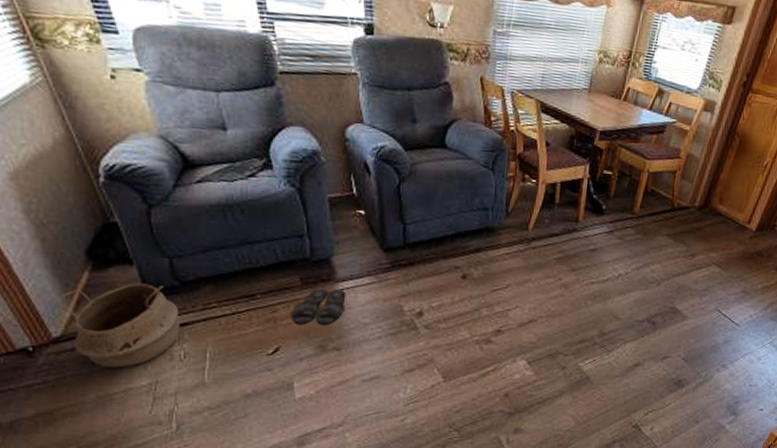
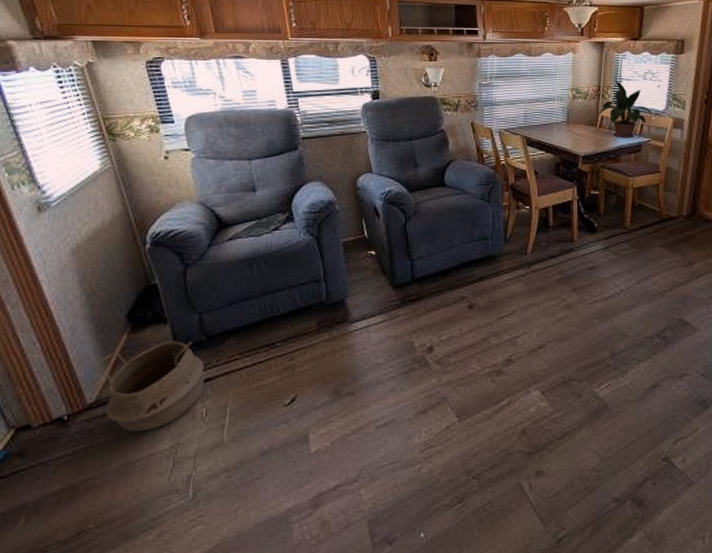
slippers: present [291,289,346,326] -> none [308,331,359,371]
potted plant: none [624,47,685,118] -> present [598,81,653,139]

